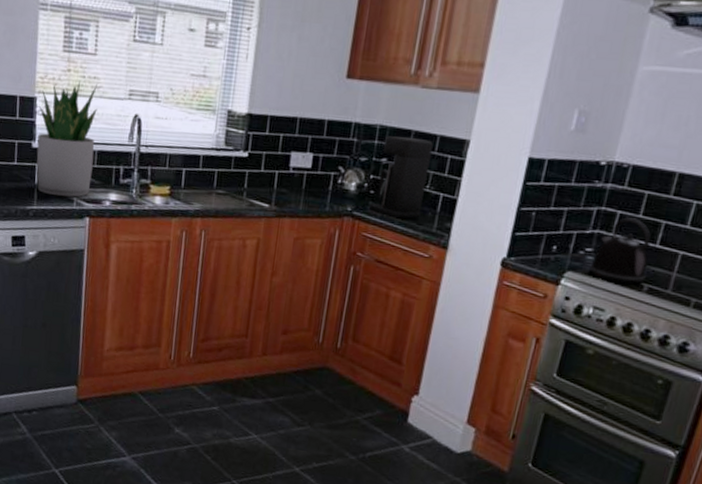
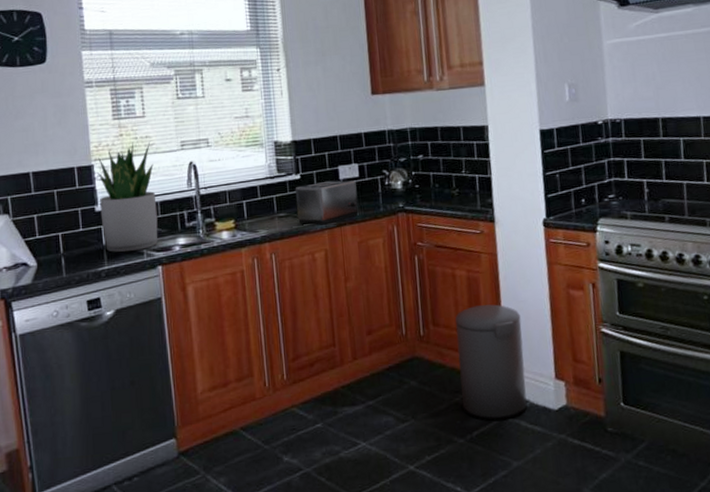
toaster: none [236,164,307,213] -> present [295,179,359,226]
pedal bin: none [362,331,448,450] -> present [455,304,528,422]
coffee maker: present [368,136,433,219] -> none [417,132,464,205]
kettle: present [589,217,652,285] -> none [617,162,664,220]

